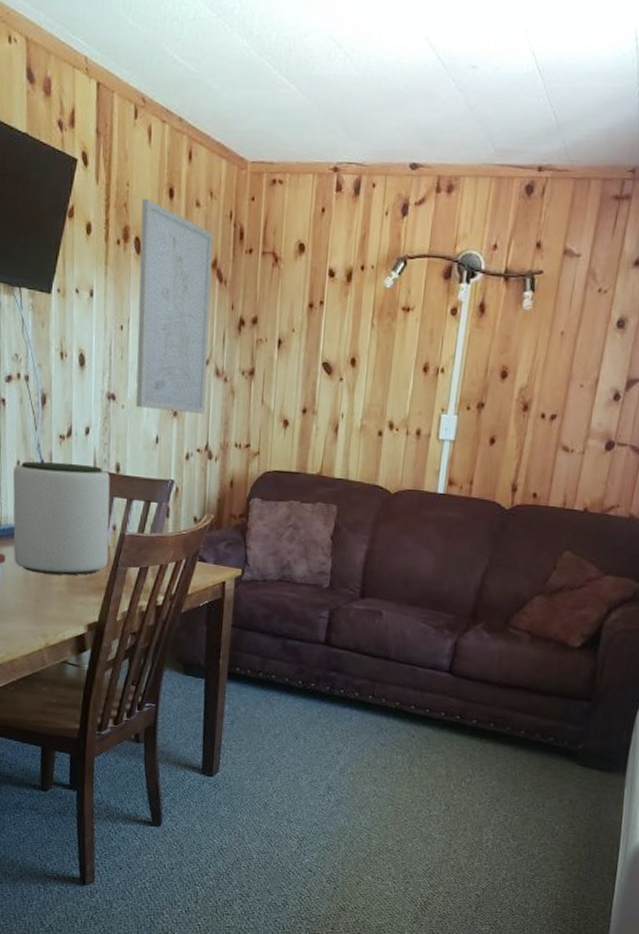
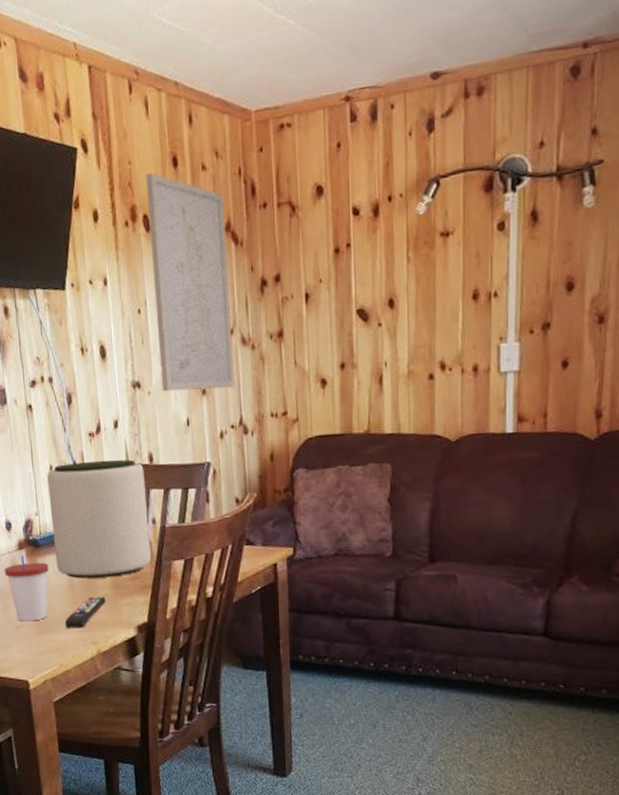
remote control: none [16,591,60,620] -> present [64,596,106,629]

